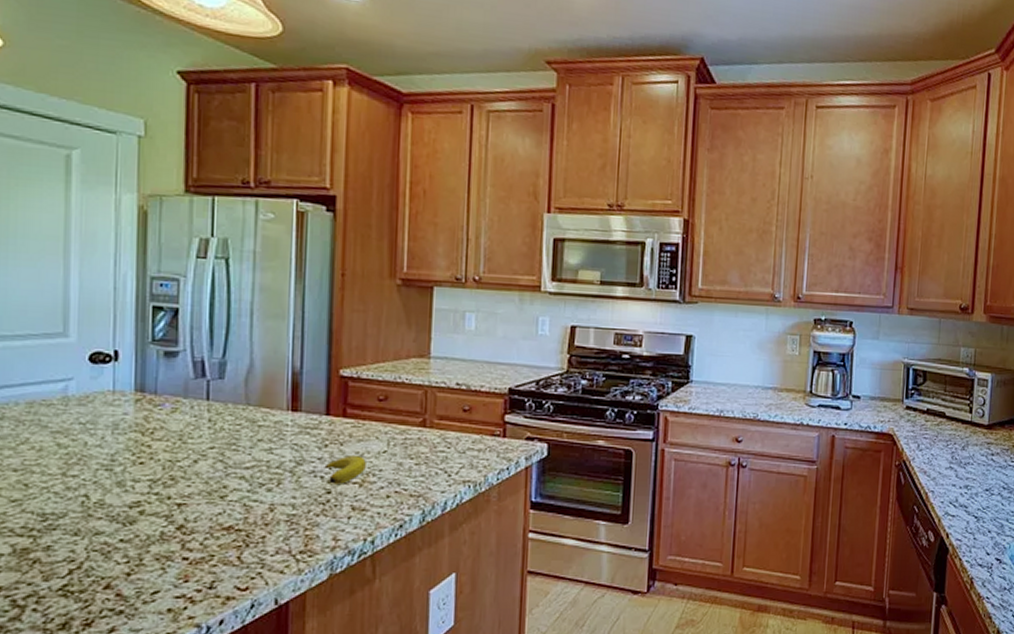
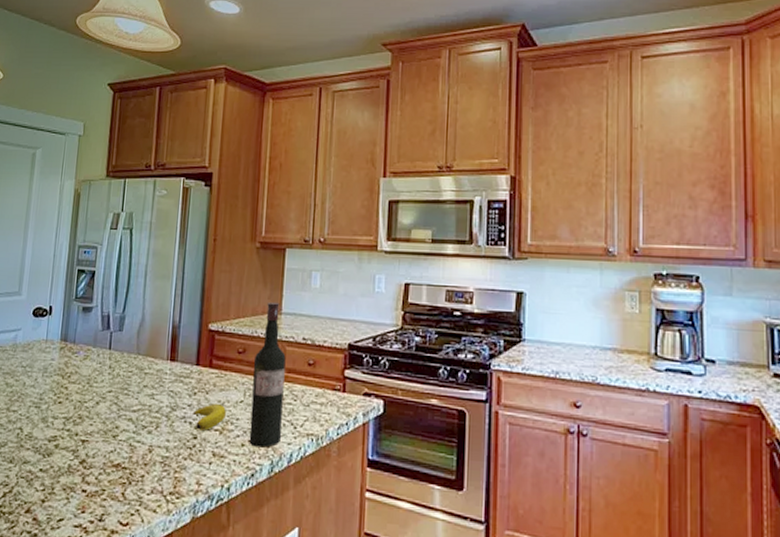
wine bottle: none [395,345,437,498] -> present [249,301,286,448]

